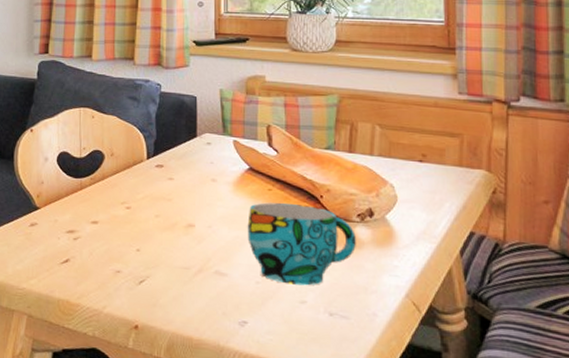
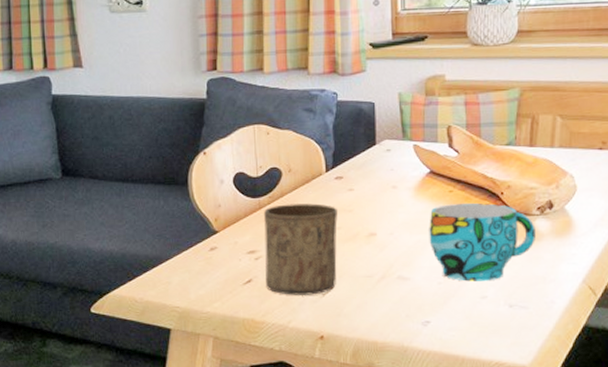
cup: none [83,187,157,282] -> present [264,203,337,295]

